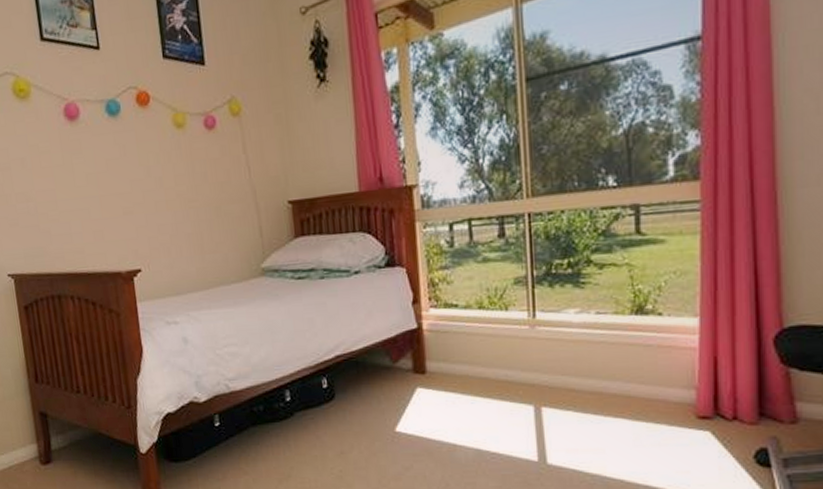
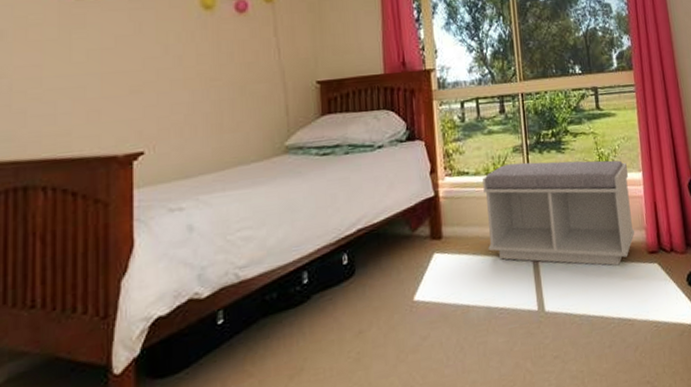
bench: none [474,297,680,427] -> present [482,160,635,266]

